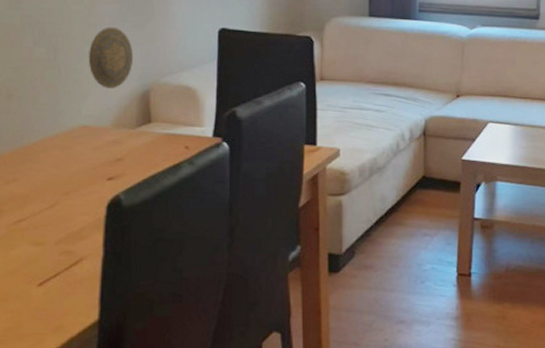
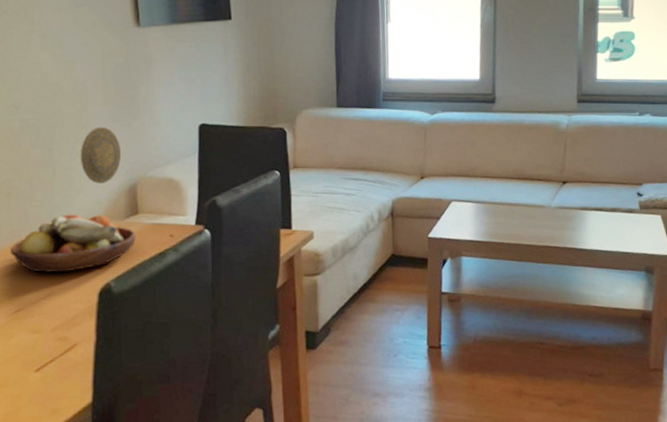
fruit bowl: none [11,120,149,183] -> present [10,214,137,273]

